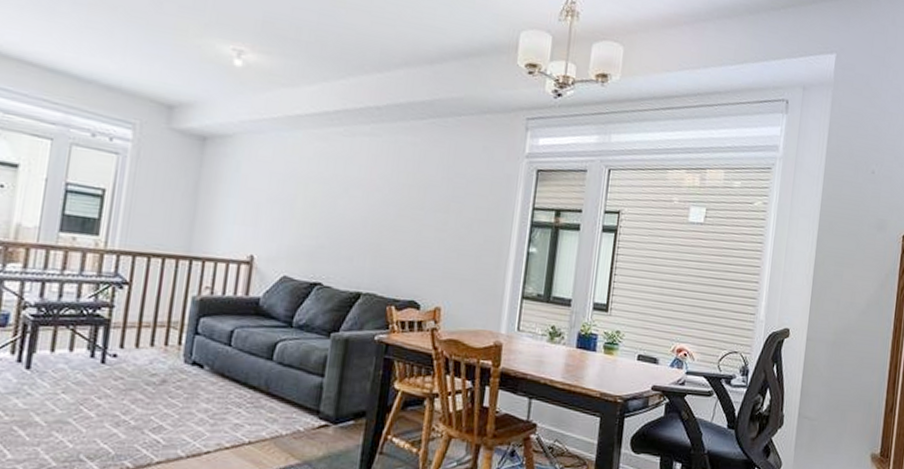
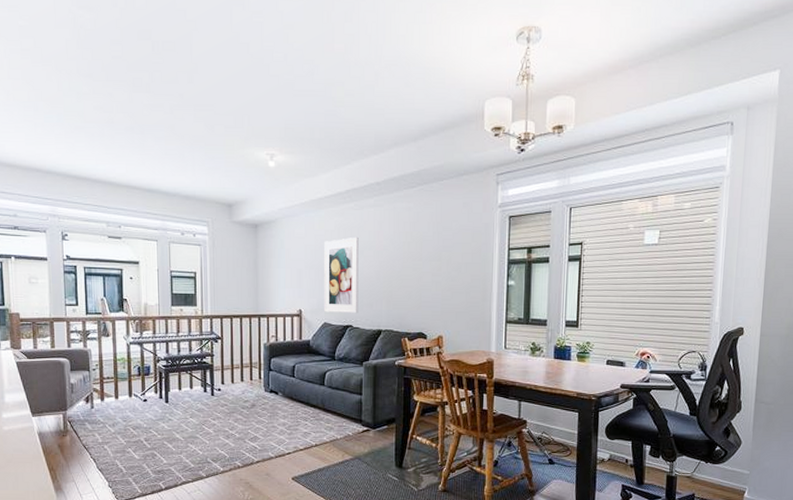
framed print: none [284,169,345,269] -> present [323,236,359,314]

